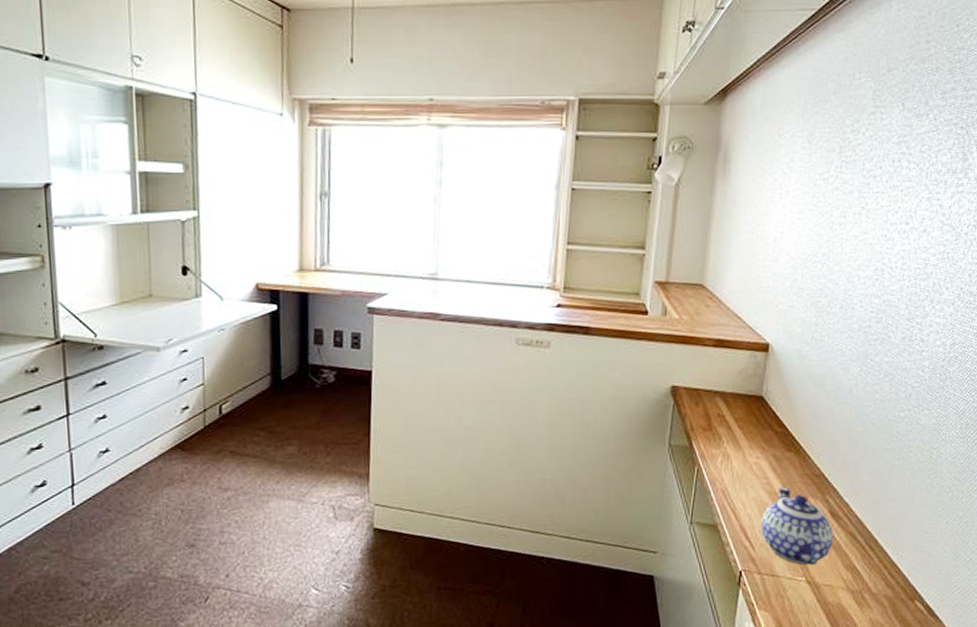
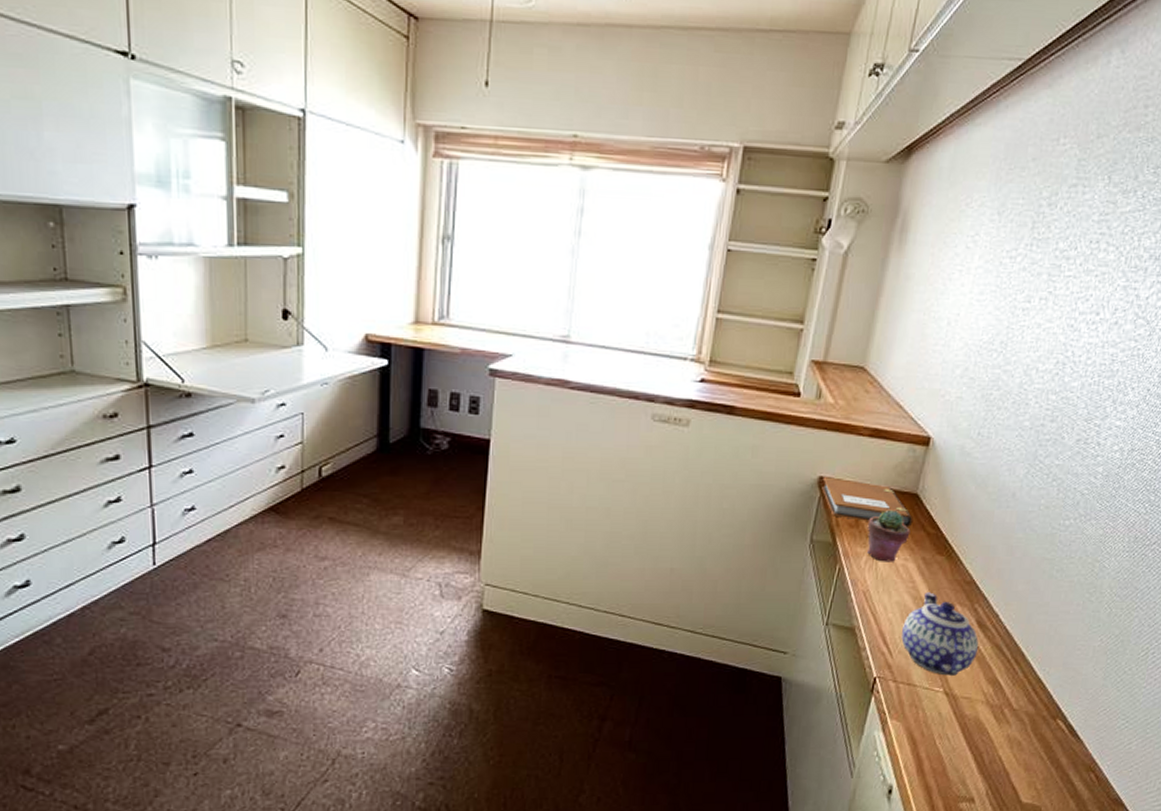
notebook: none [675,386,761,428] -> present [822,477,913,527]
potted succulent: none [719,412,760,461] -> present [867,509,911,562]

